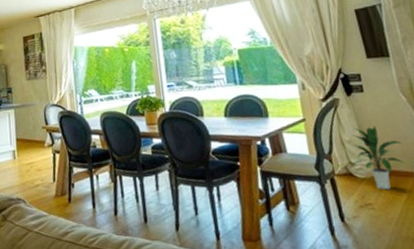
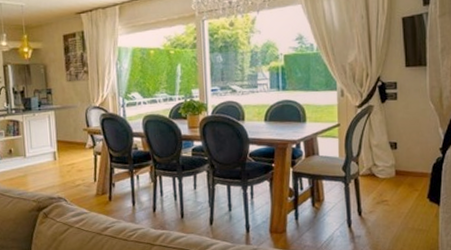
indoor plant: present [348,125,405,190] -> none [372,131,423,189]

